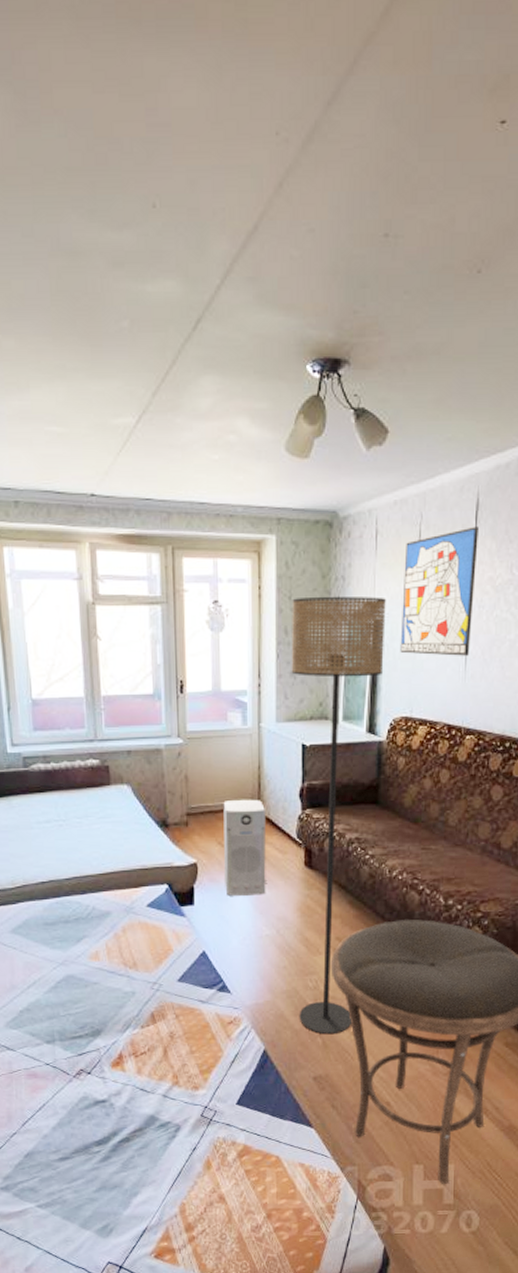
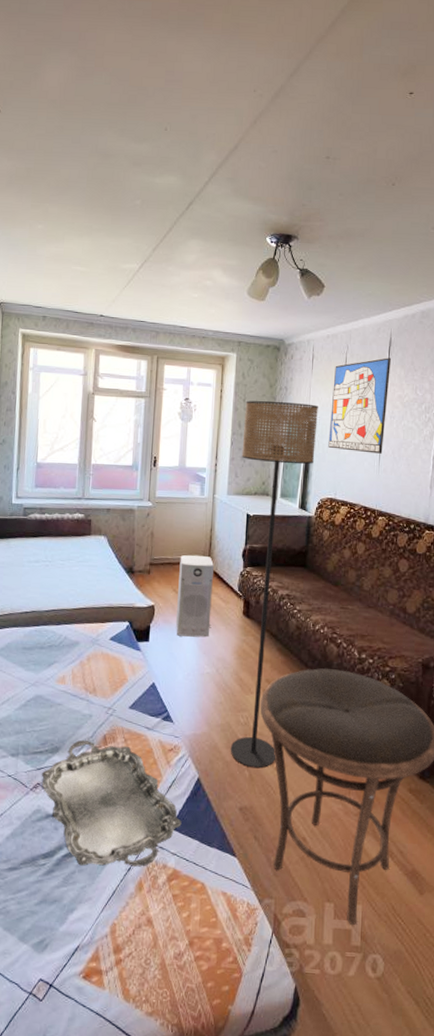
serving tray: none [83,1019,249,1150] -> present [41,739,182,867]

